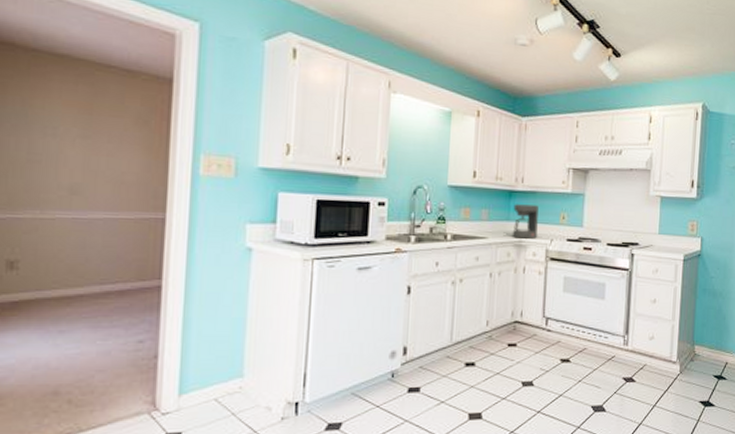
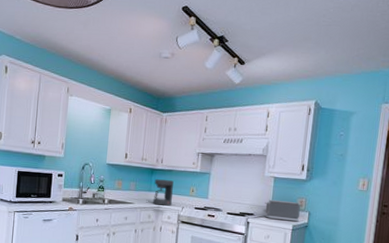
toaster: none [651,224,692,250] -> present [265,199,300,222]

